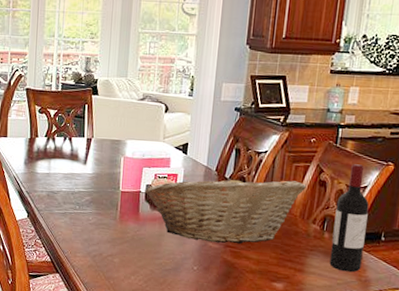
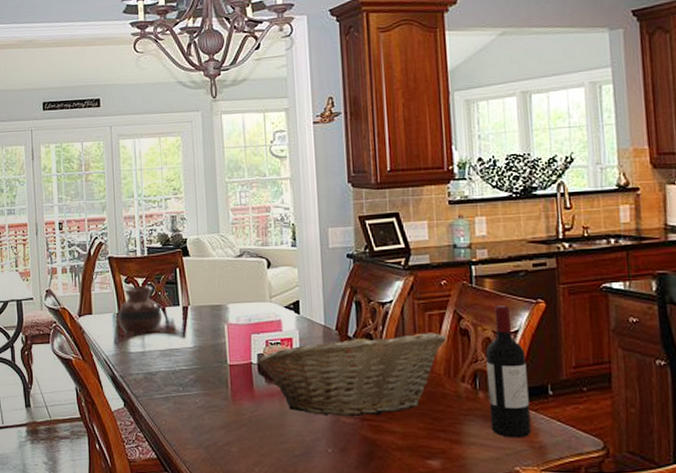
vase: none [29,116,68,157] -> present [117,286,162,333]

